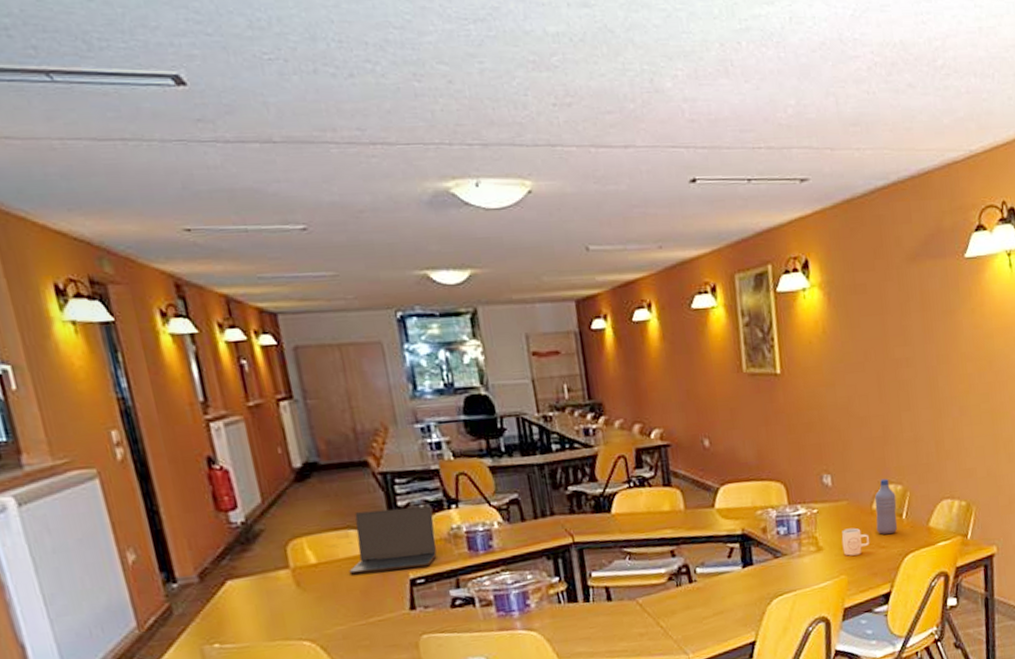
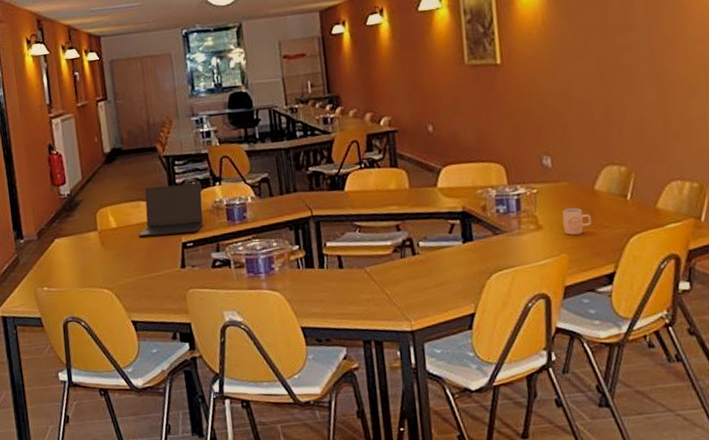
water bottle: present [874,478,898,535] -> none [596,160,622,216]

